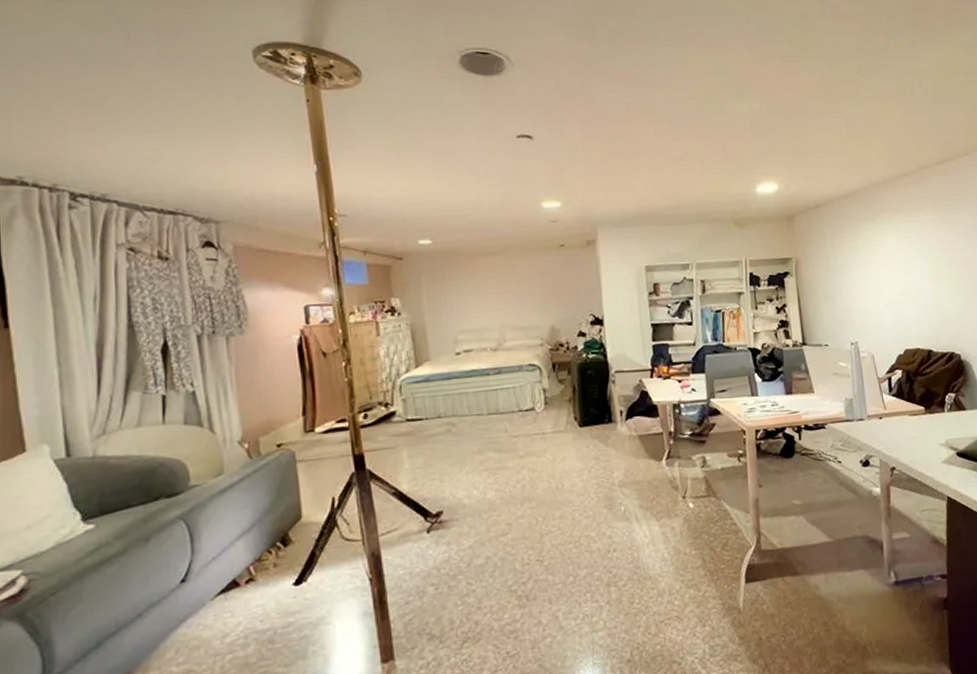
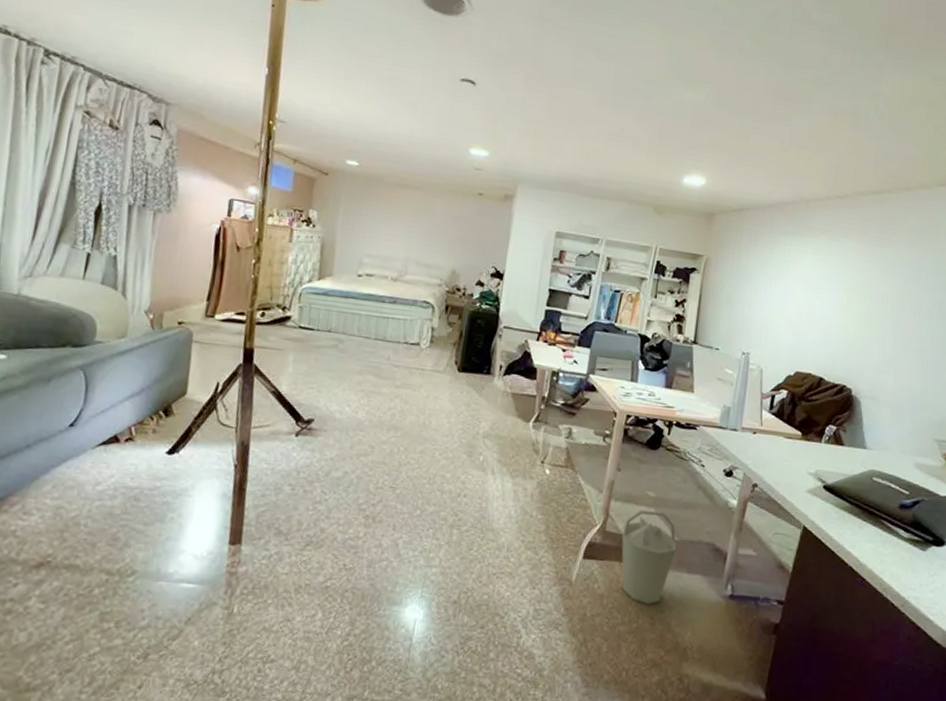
trash bin: none [777,516,834,613] -> present [621,509,677,605]

